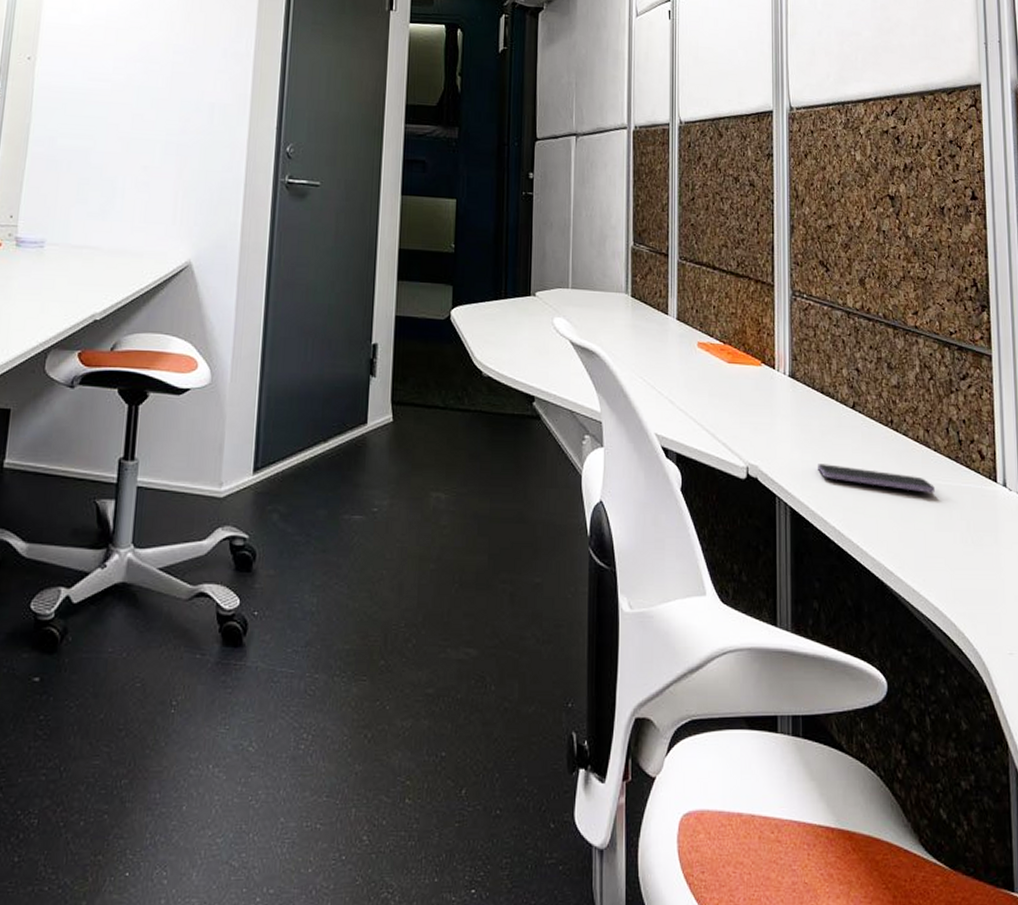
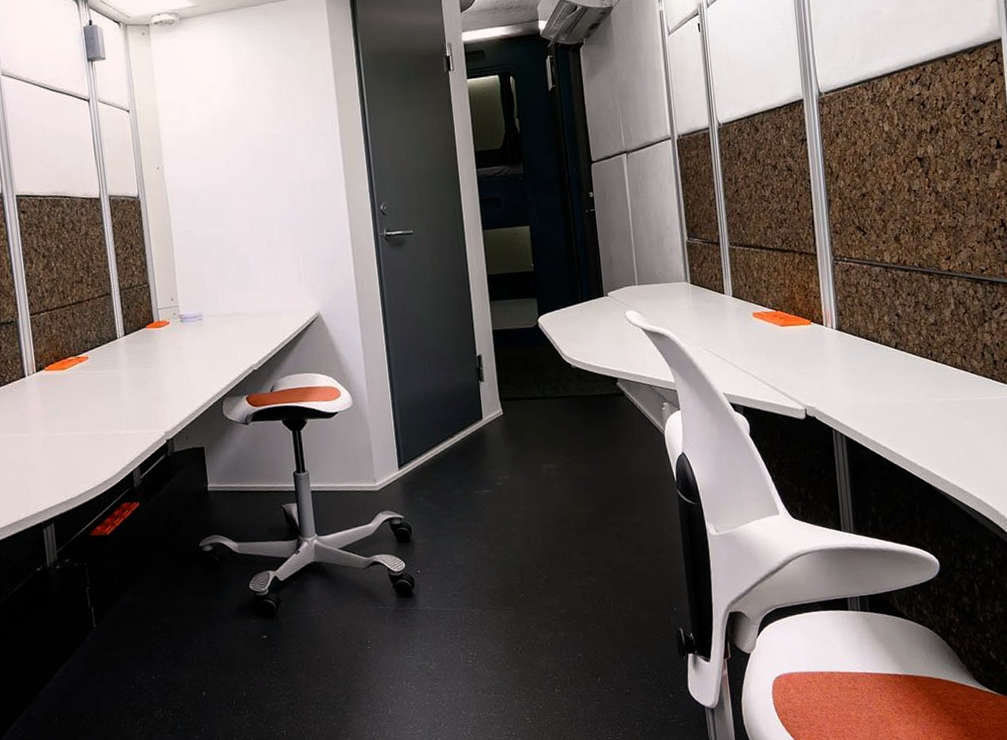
smartphone: present [818,464,935,493] -> none [867,396,974,409]

